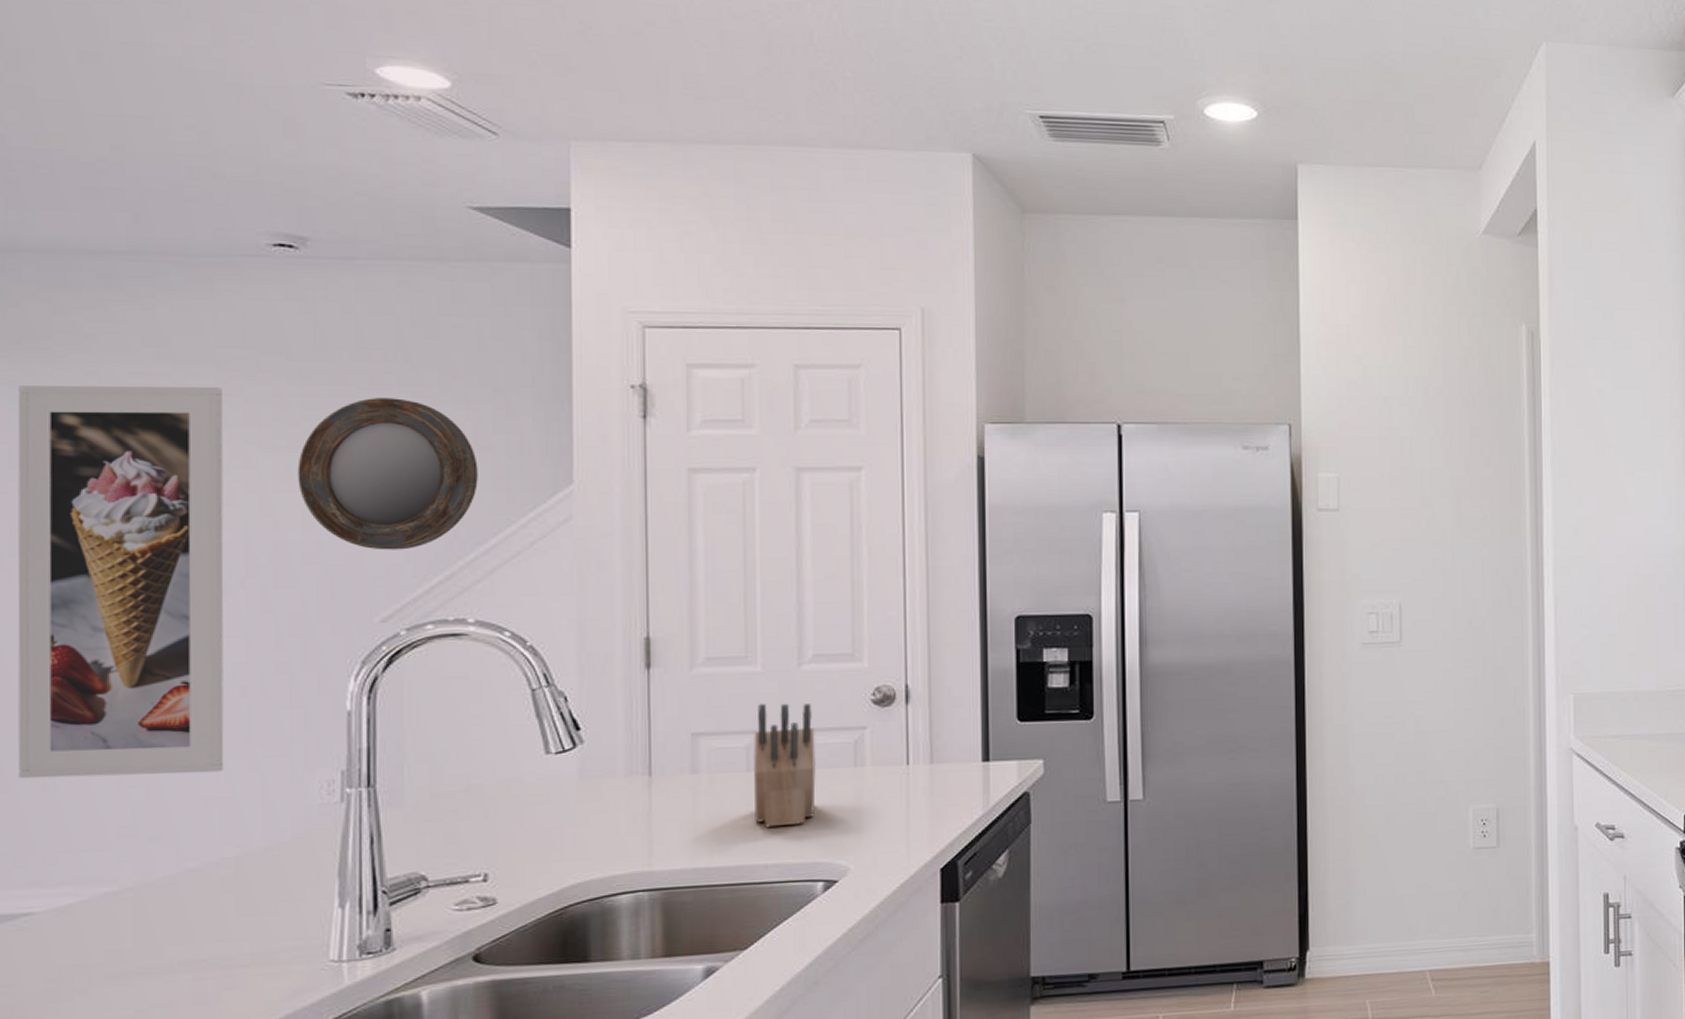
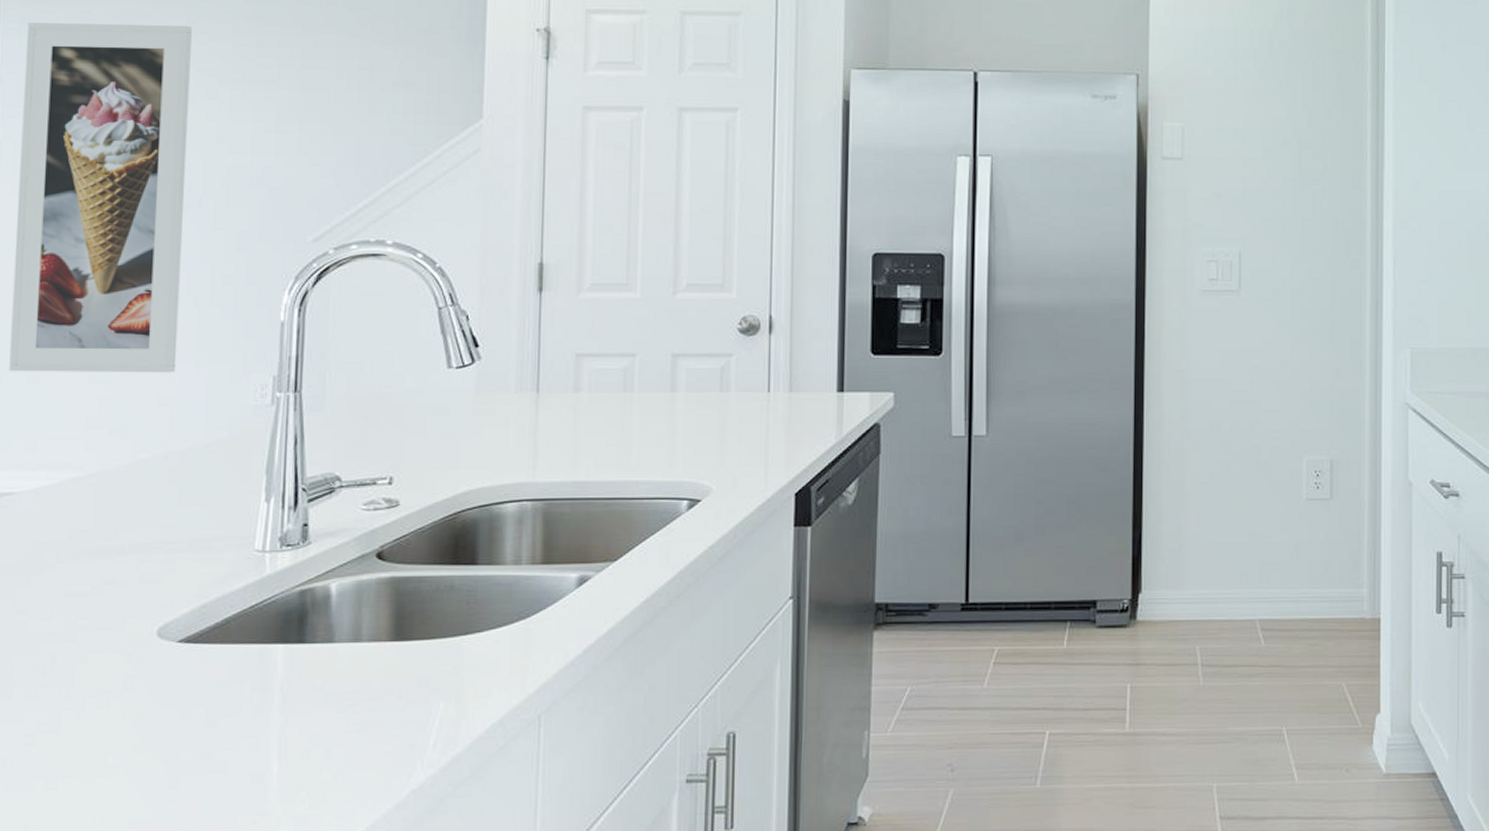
home mirror: present [297,398,478,550] -> none [250,37,402,176]
knife block: present [752,703,816,828] -> none [627,328,686,446]

